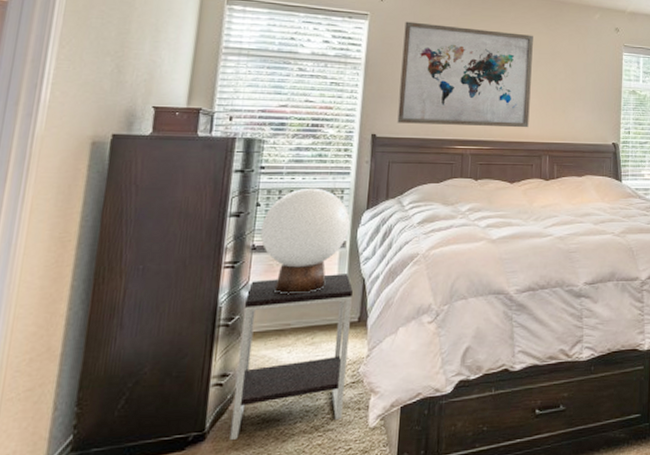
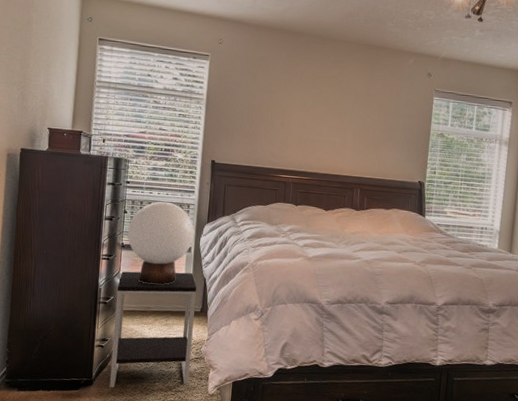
wall art: present [397,21,533,128] -> none [232,62,351,163]

